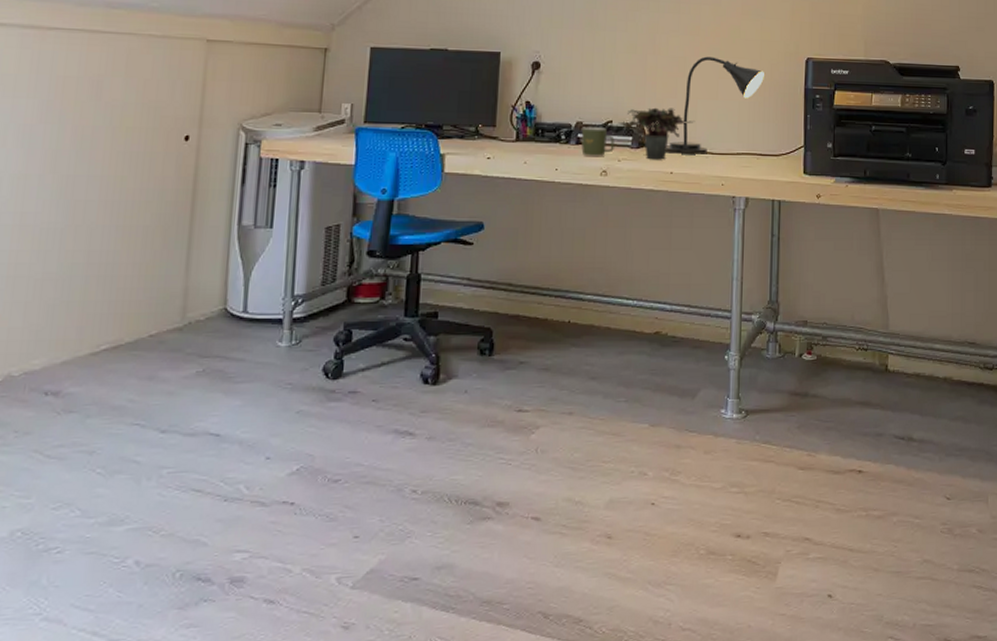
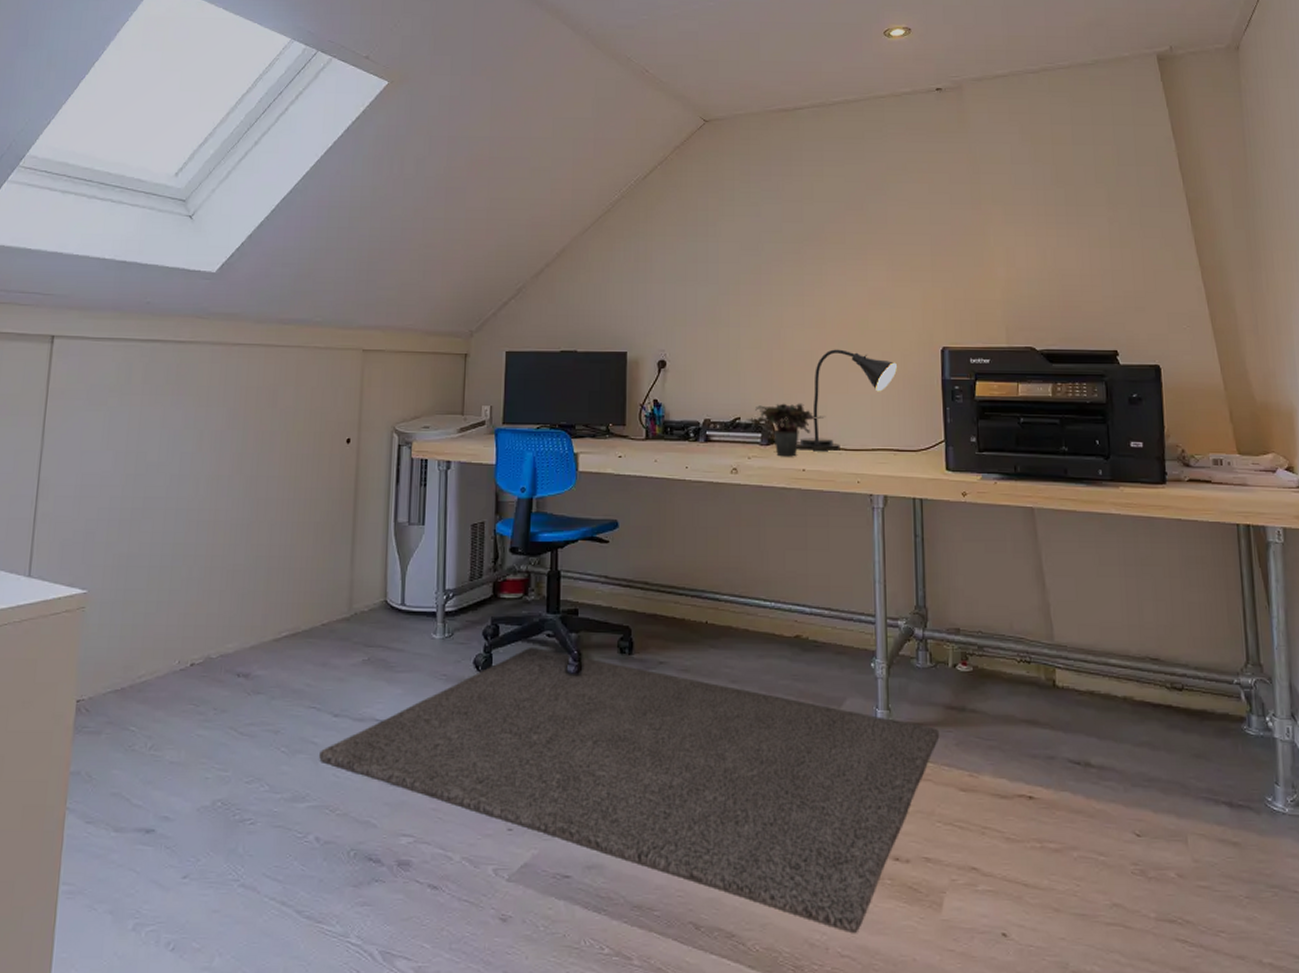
rug: none [142,351,784,608] -> present [319,646,940,934]
mug: present [581,127,615,157] -> none [709,424,743,455]

